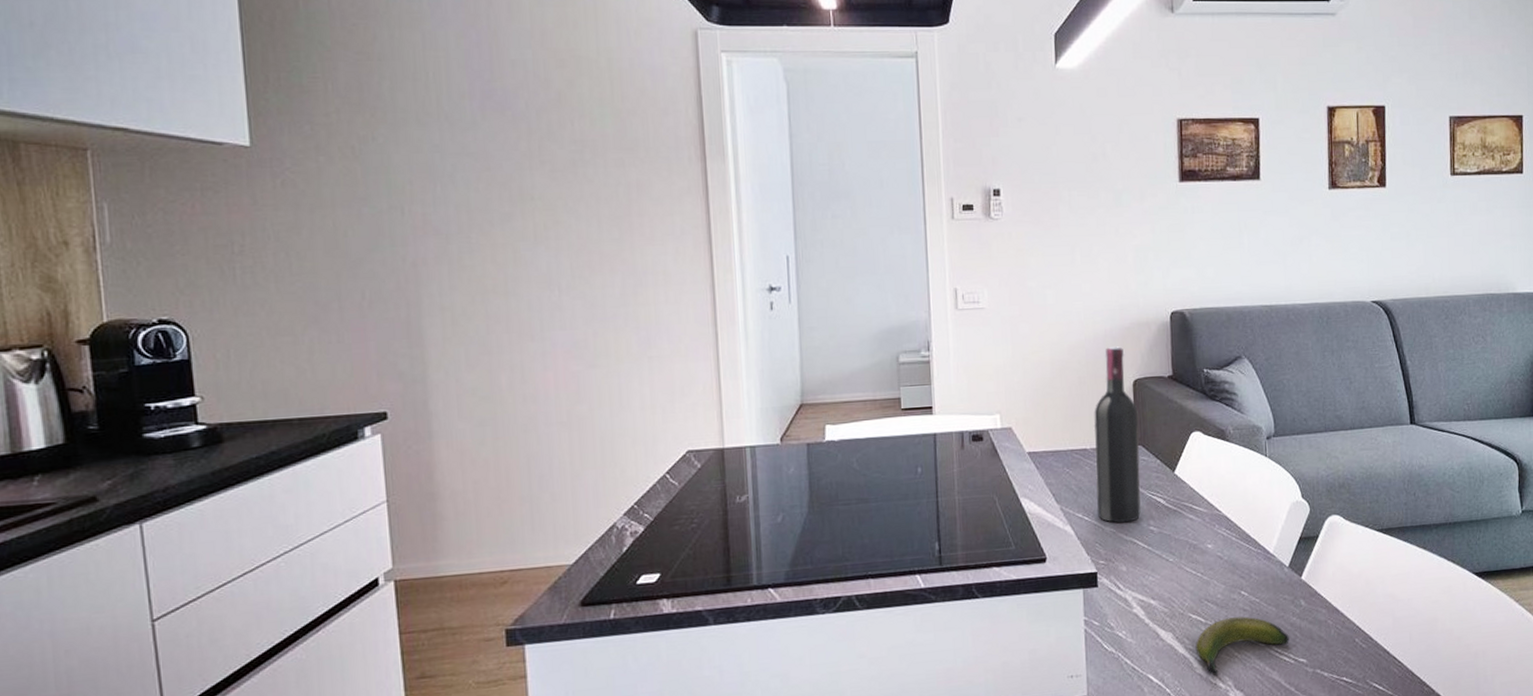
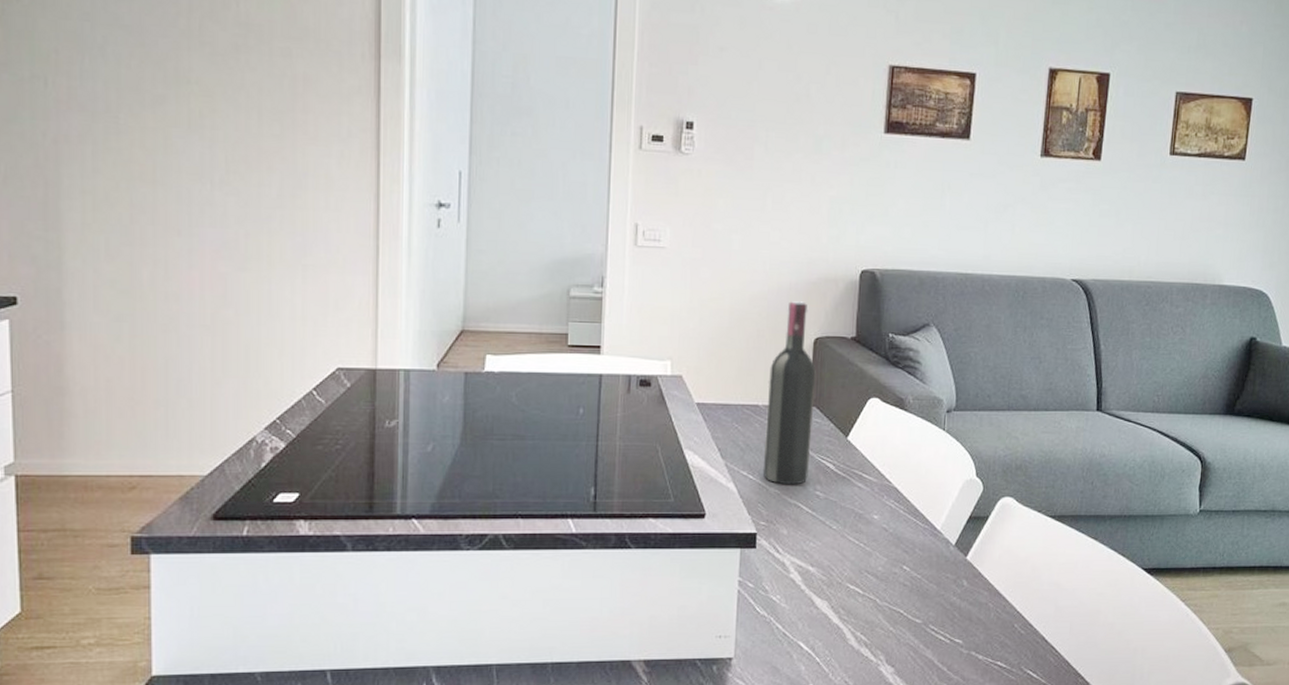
banana: present [1195,616,1289,677] -> none [850,591,947,649]

